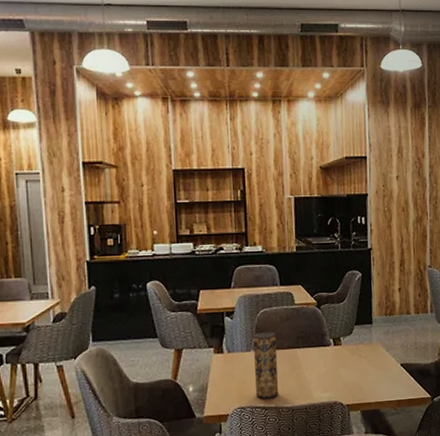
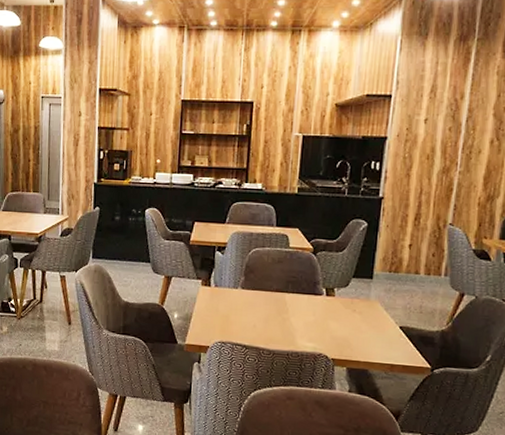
vase: present [253,331,279,399] -> none [238,271,266,338]

